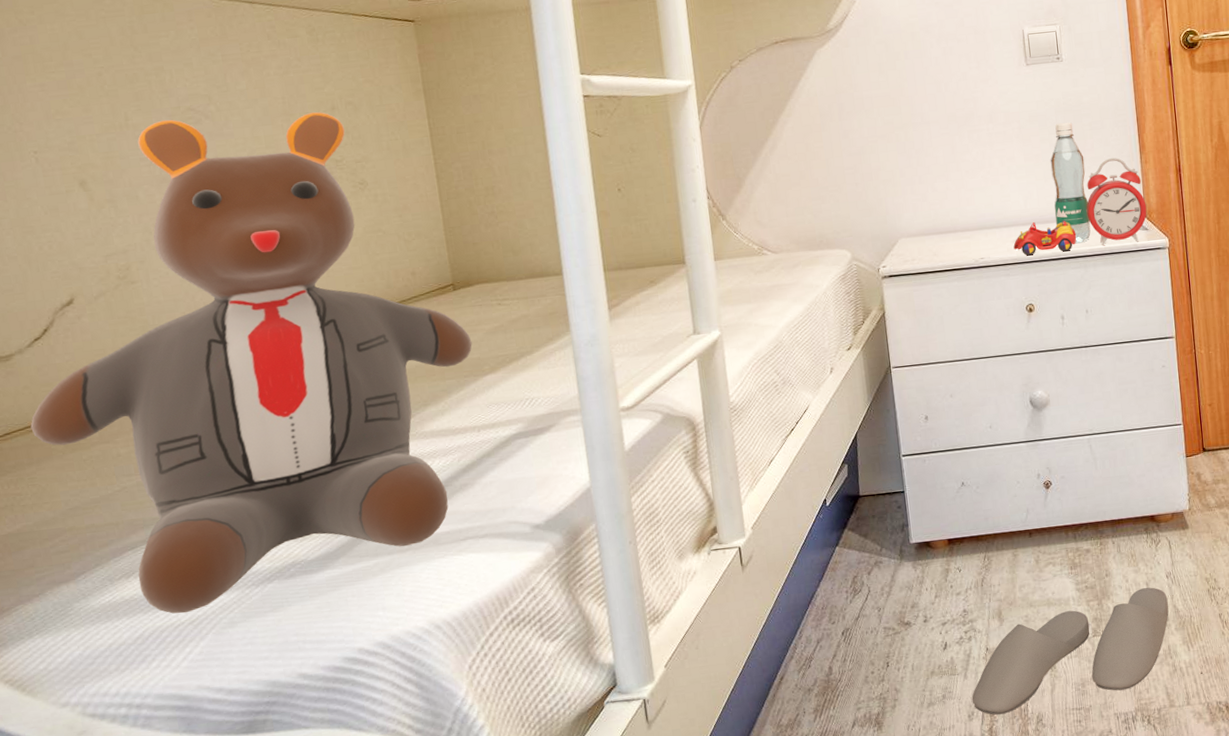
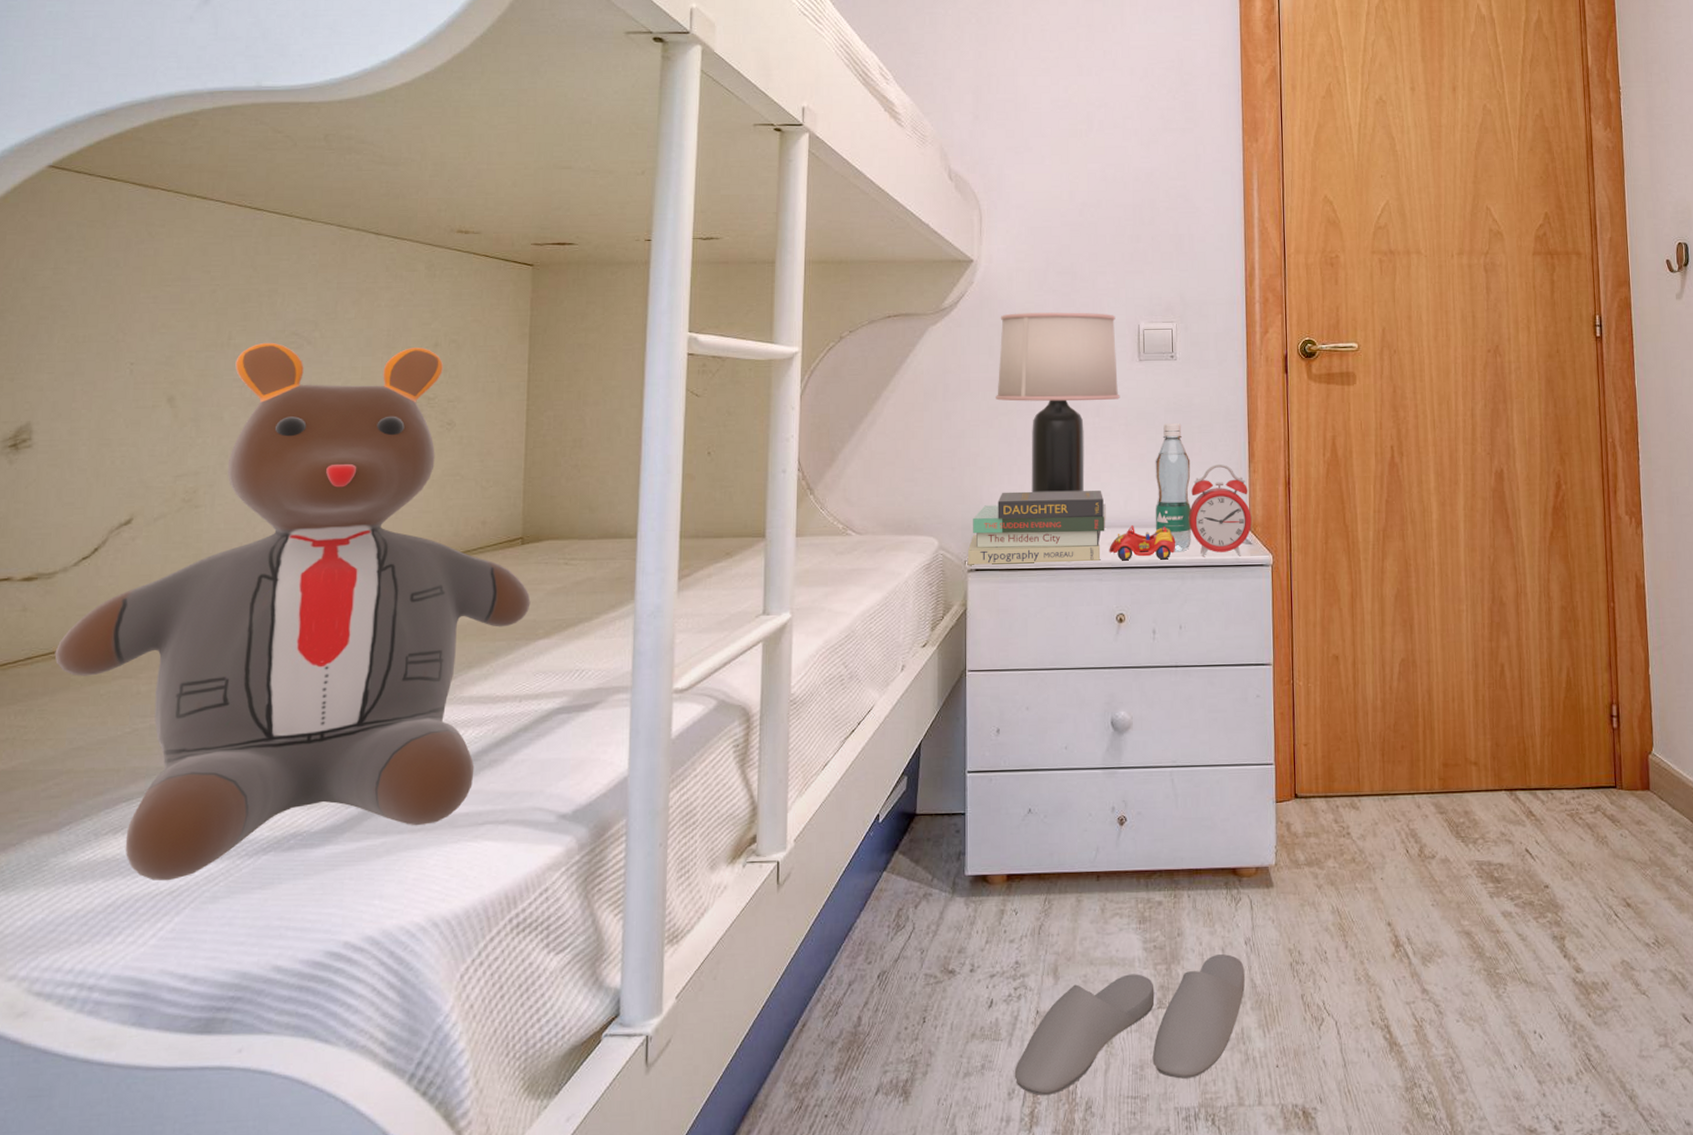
books: none [879,193,1009,273] -> present [967,491,1106,565]
table lamp: none [886,21,1011,200] -> present [996,312,1120,493]

